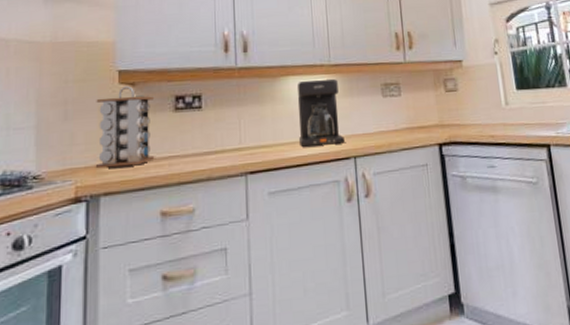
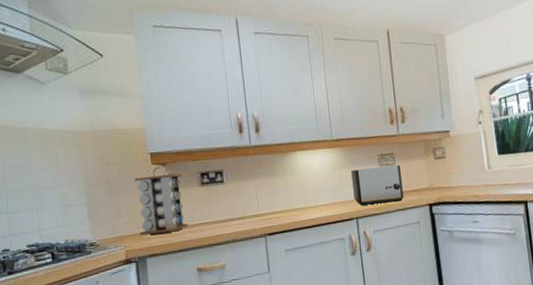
coffee maker: present [298,79,345,147] -> none [305,152,348,211]
toaster: none [350,97,410,142] -> present [351,165,404,206]

